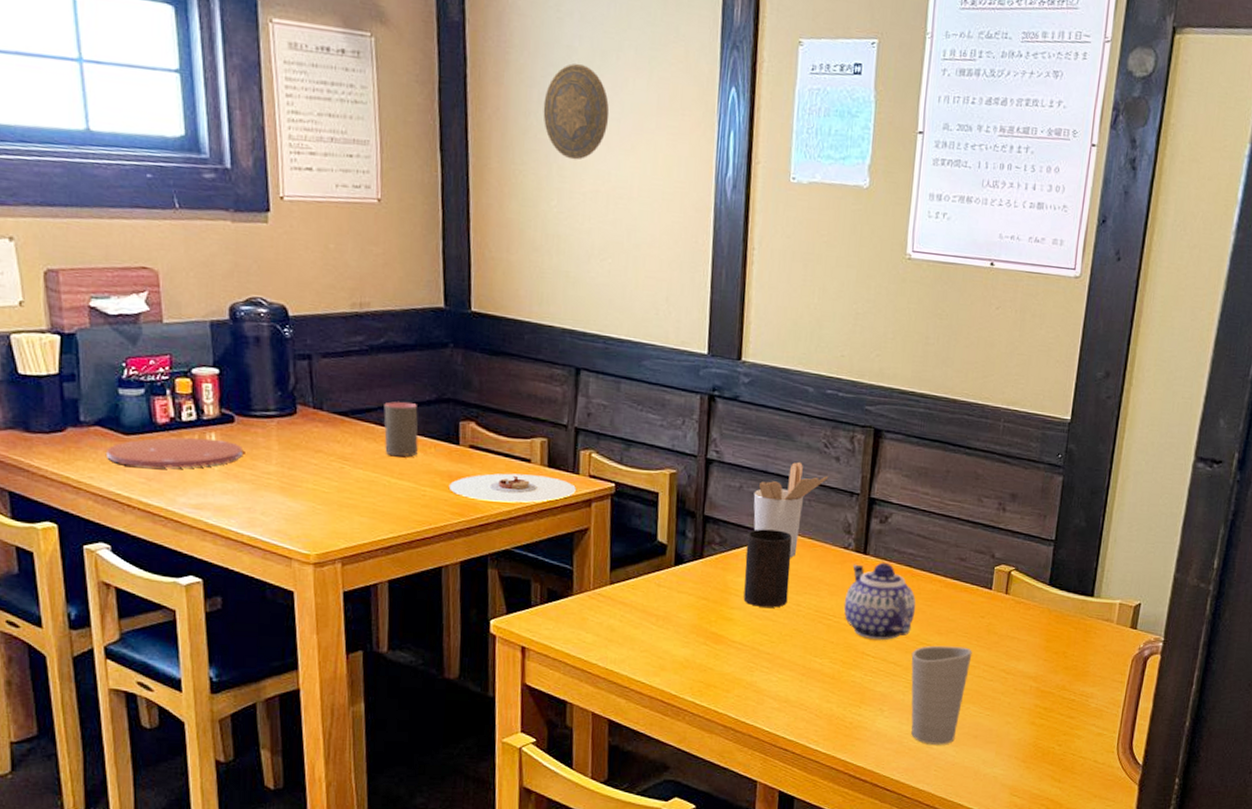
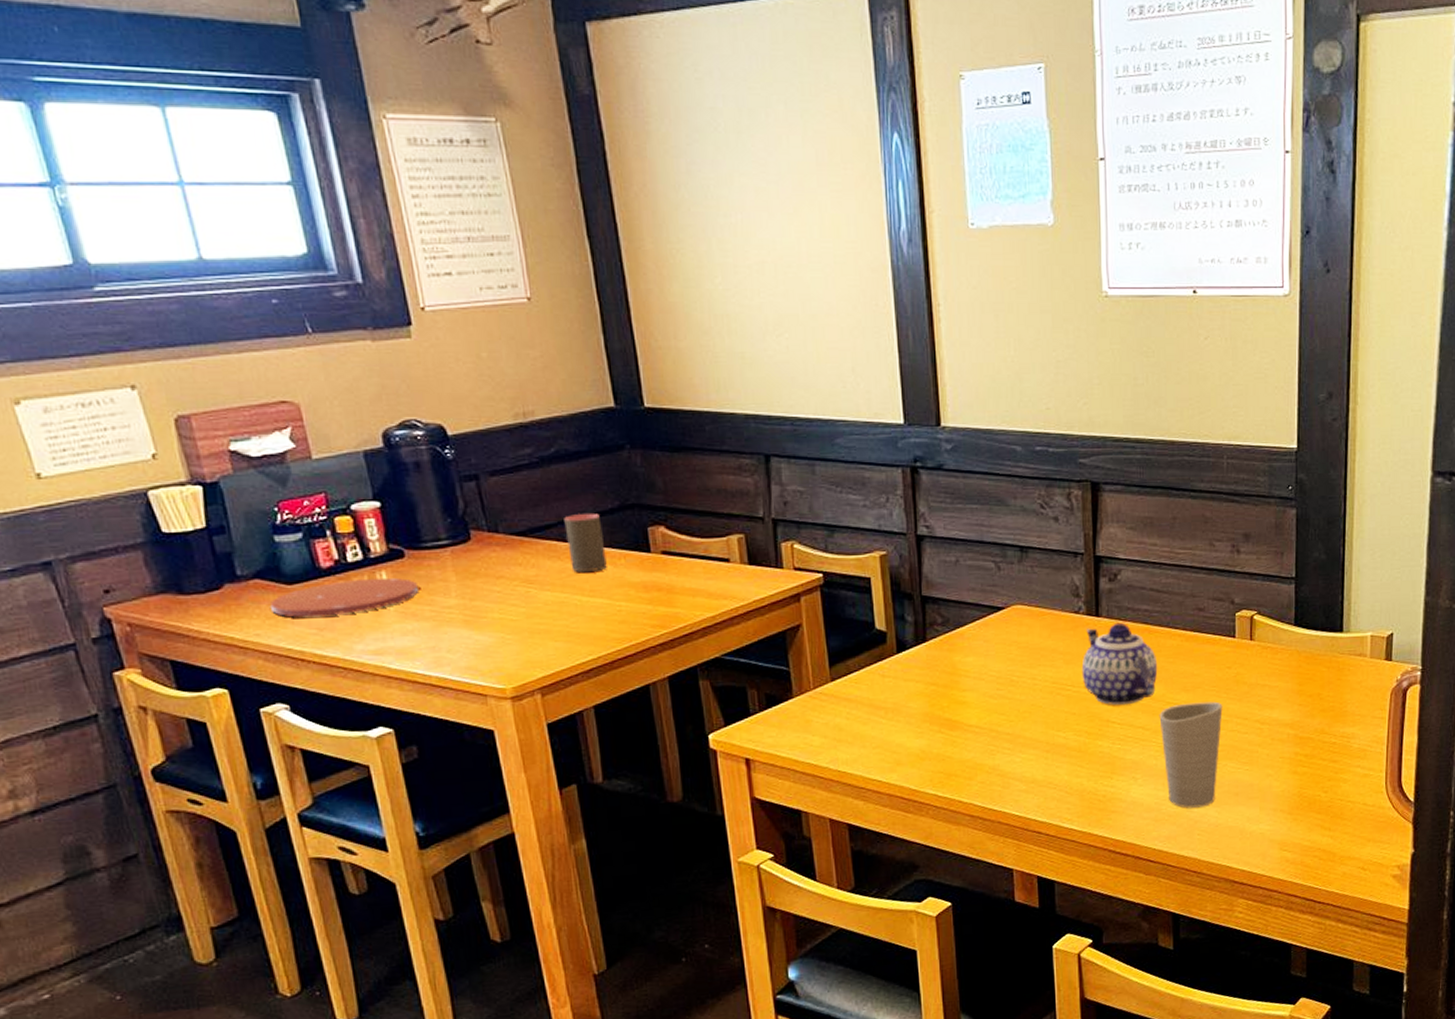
plate: present [448,473,576,503] -> none [645,574,782,609]
decorative plate: present [543,64,610,160] -> none [693,127,766,231]
cup: present [743,529,792,608] -> none [970,602,1022,686]
utensil holder: present [753,461,829,558] -> none [971,526,1049,630]

